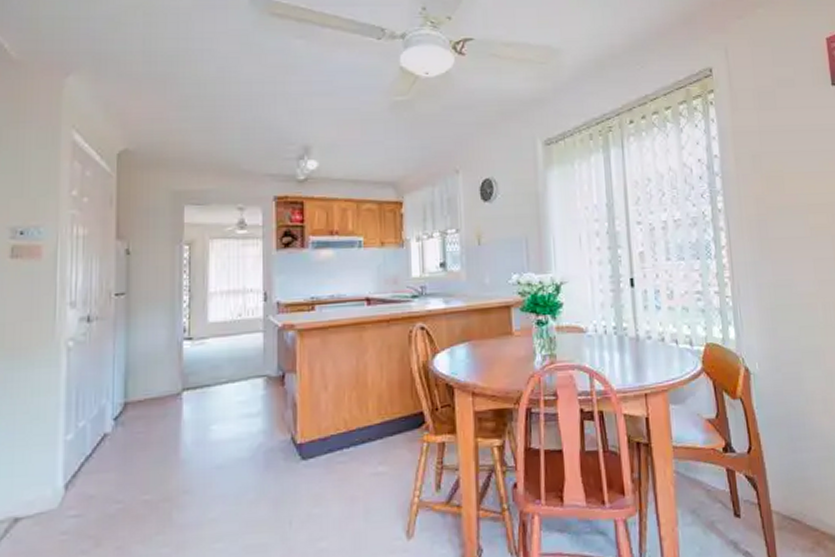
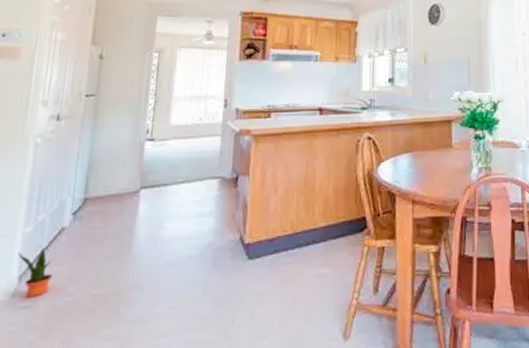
potted plant: none [62,456,99,506] -> present [18,249,52,298]

